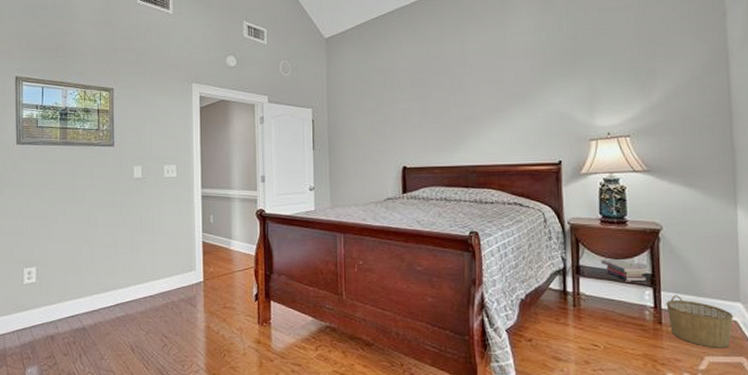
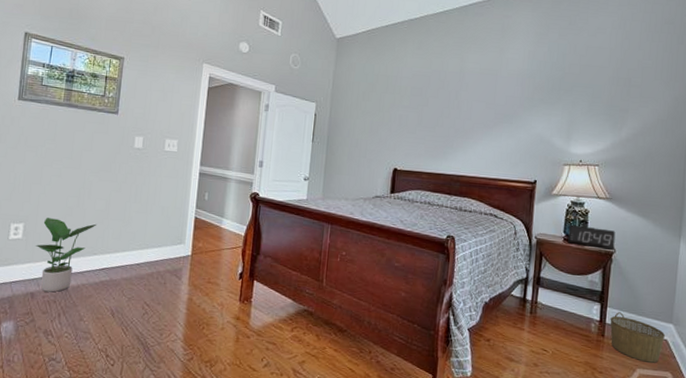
potted plant: none [49,259,106,333] -> present [35,218,96,293]
books: present [601,259,647,282] -> none [559,274,598,298]
alarm clock: none [605,204,661,227] -> present [568,225,616,250]

